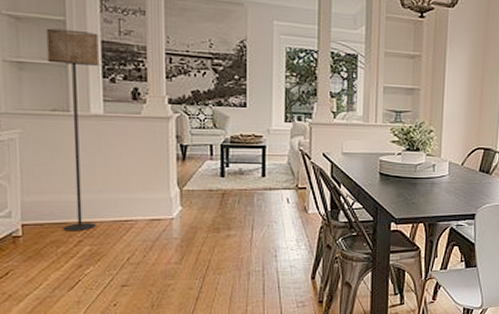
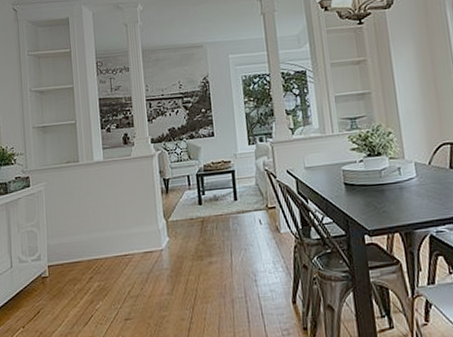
floor lamp: present [46,28,100,232] -> none [60,93,102,270]

